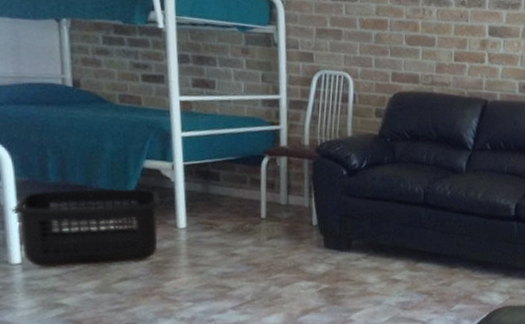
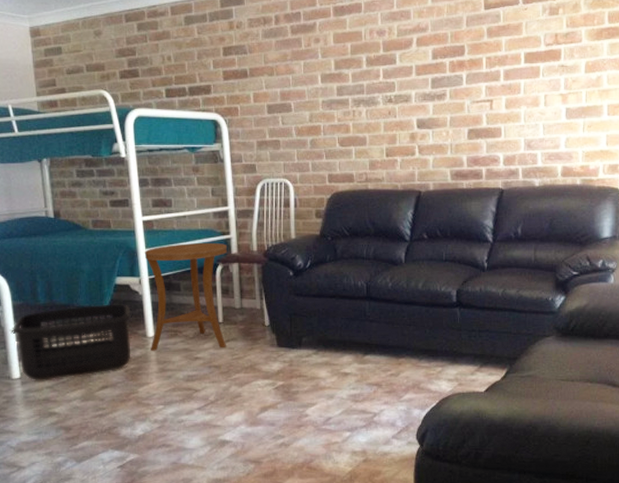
side table: none [179,130,277,245] -> present [144,242,228,351]

